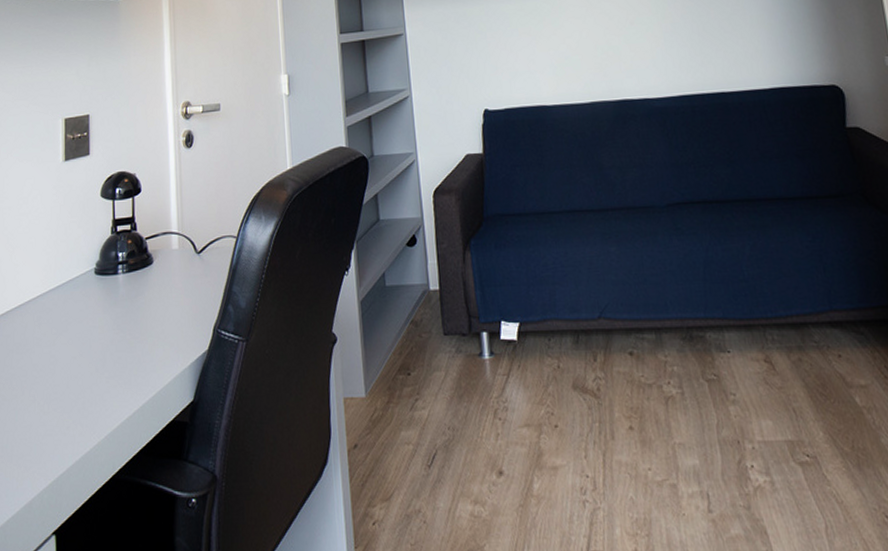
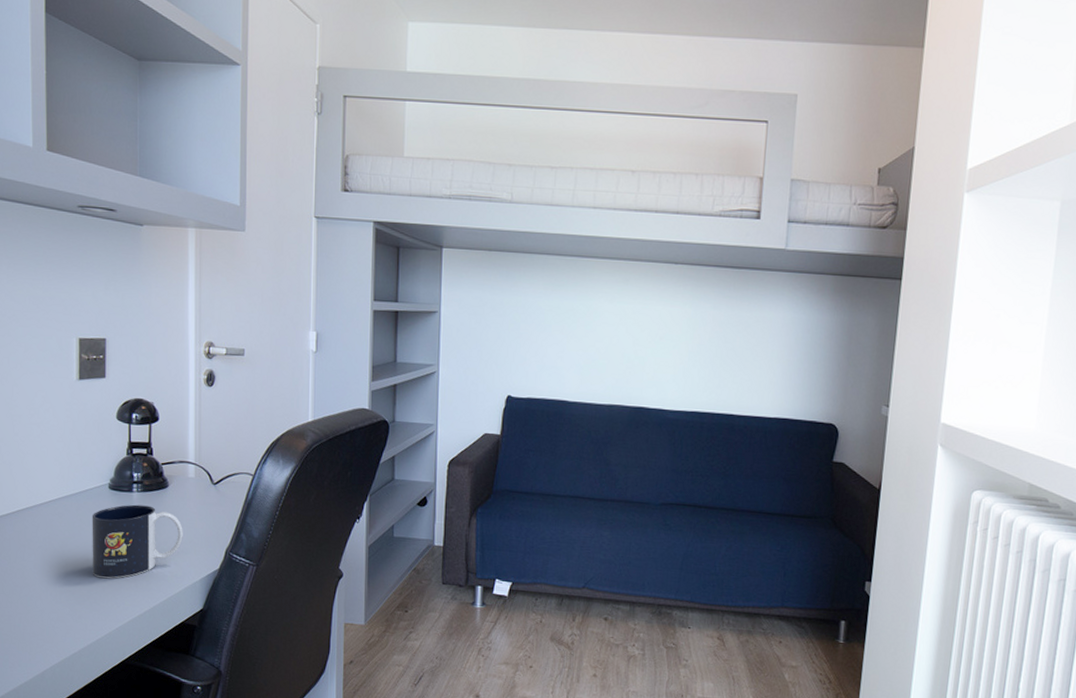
mug: none [78,287,170,377] -> present [92,504,183,579]

